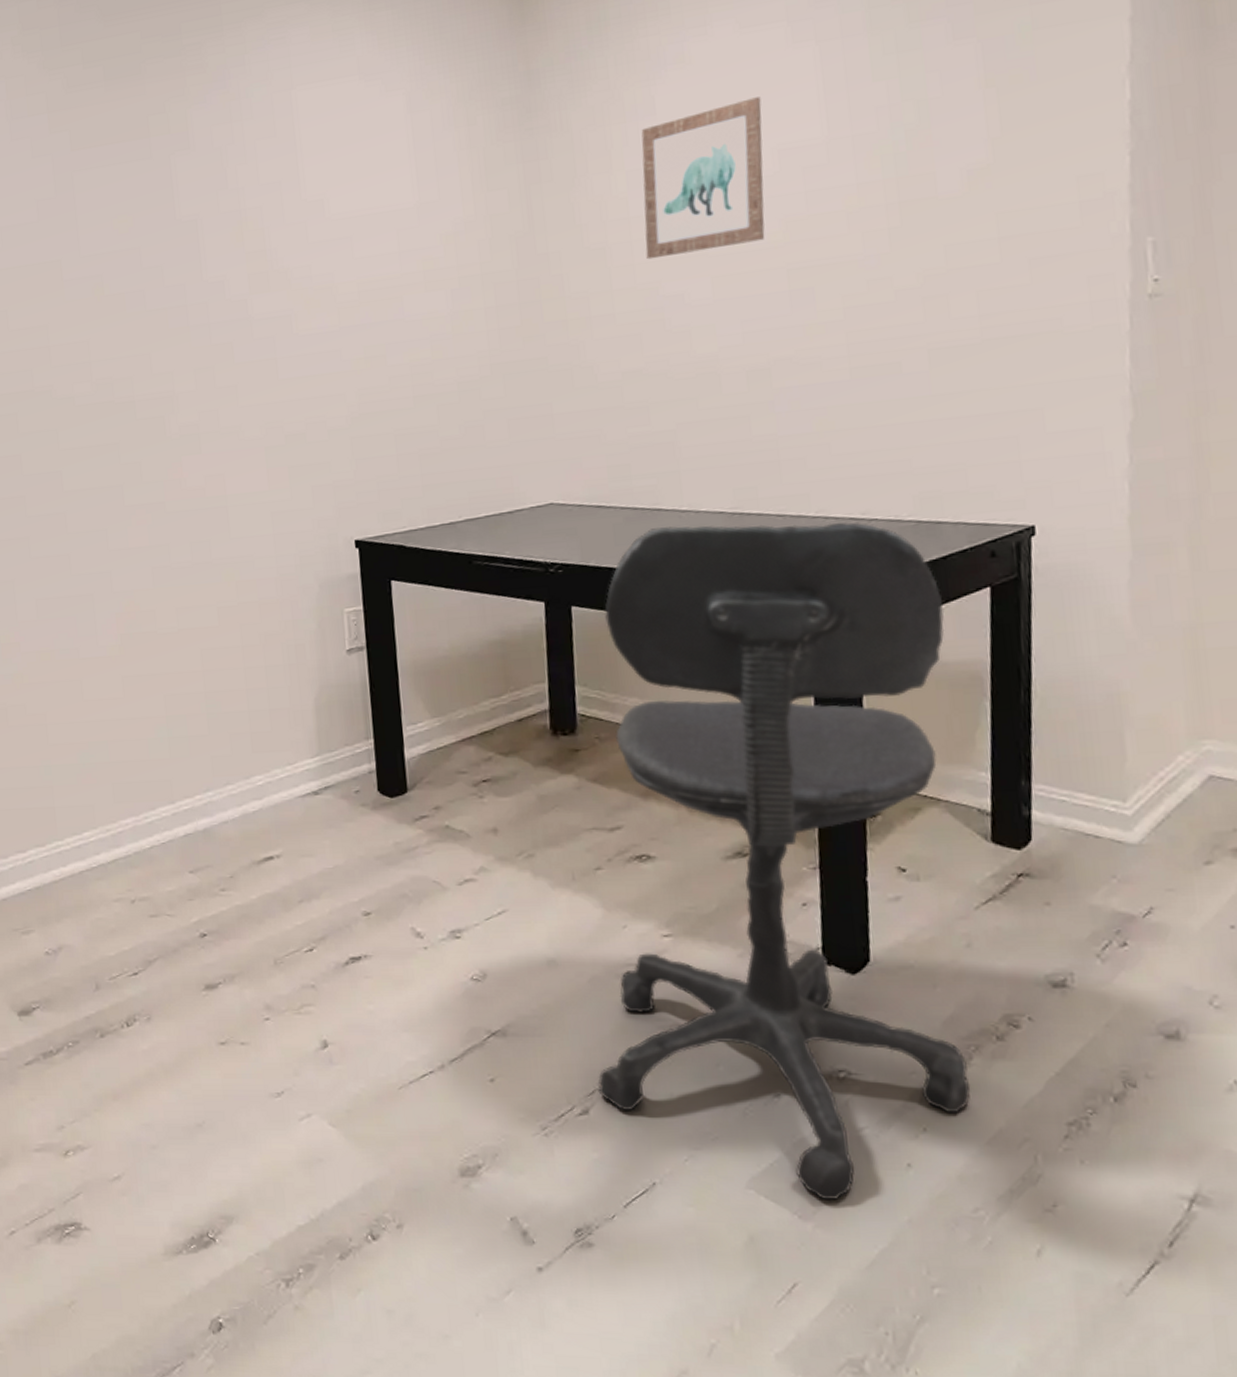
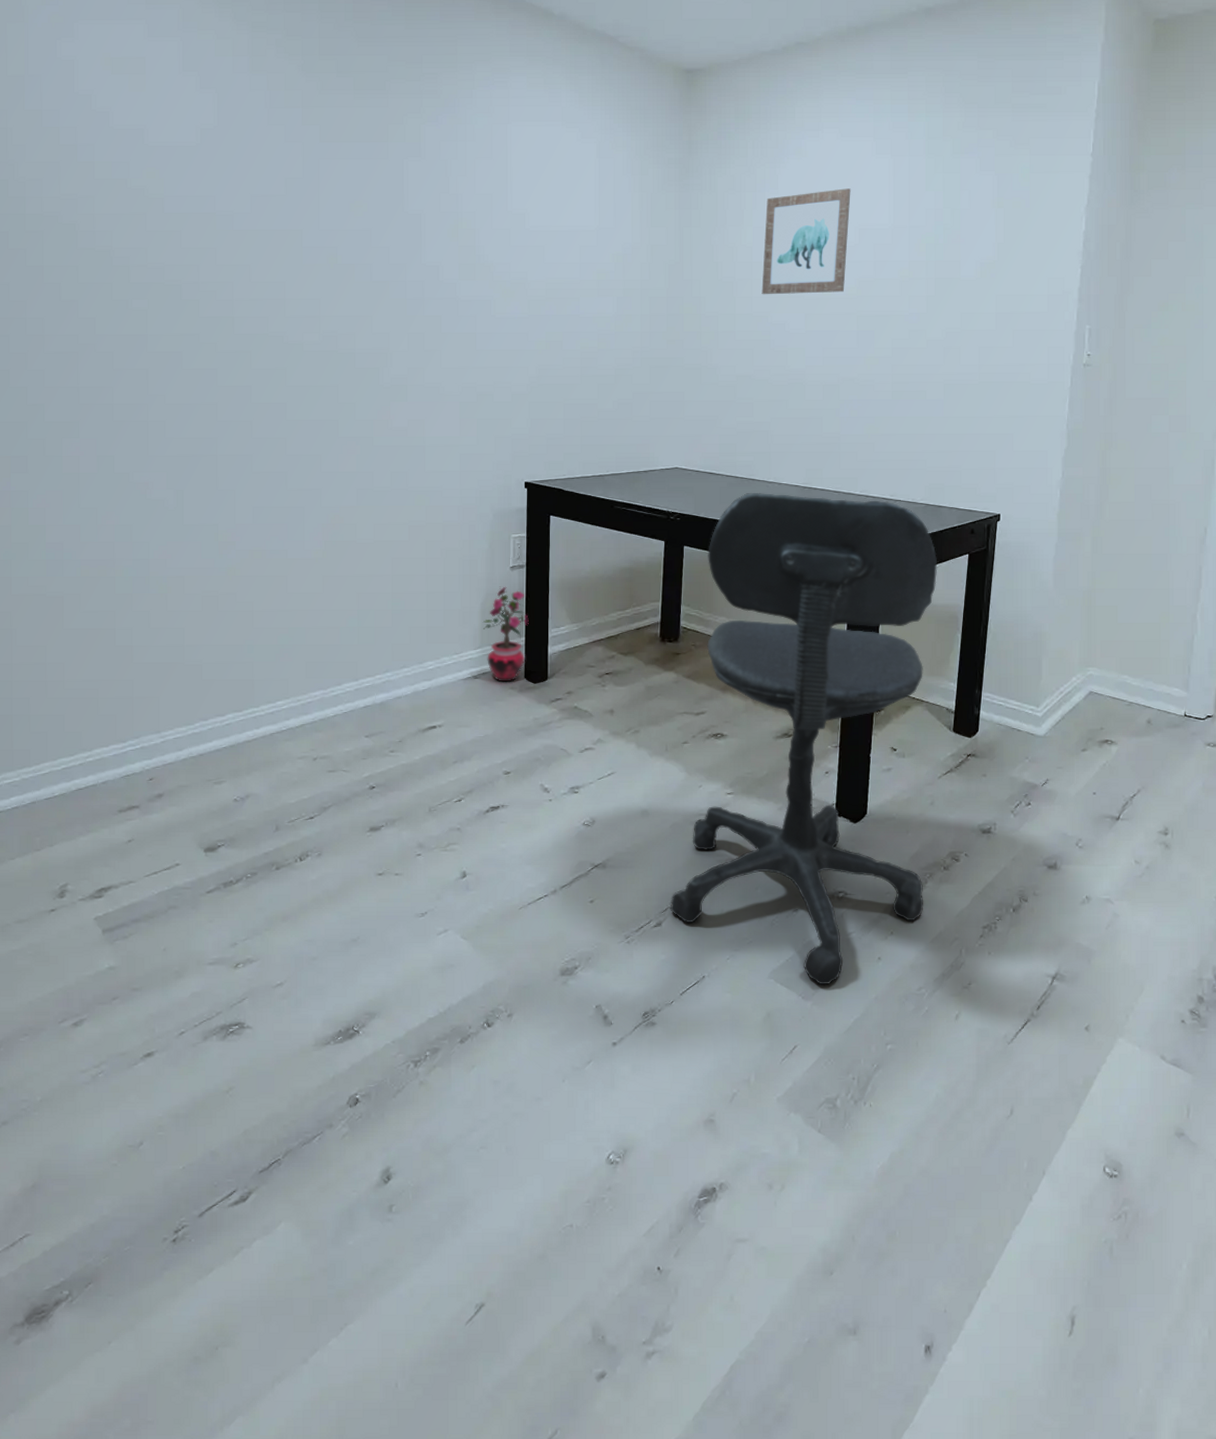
potted plant: none [318,675,377,798] -> present [482,586,529,682]

